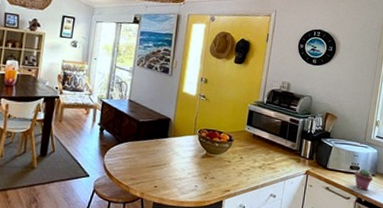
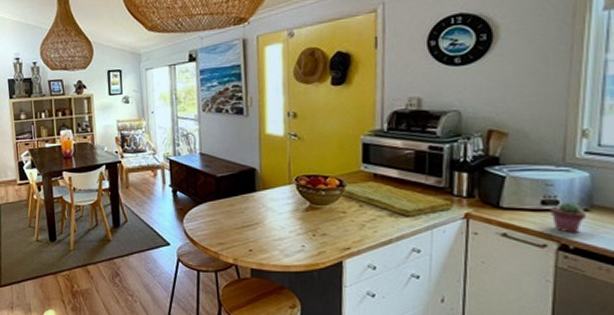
cutting board: none [230,139,300,170] -> present [342,181,453,217]

